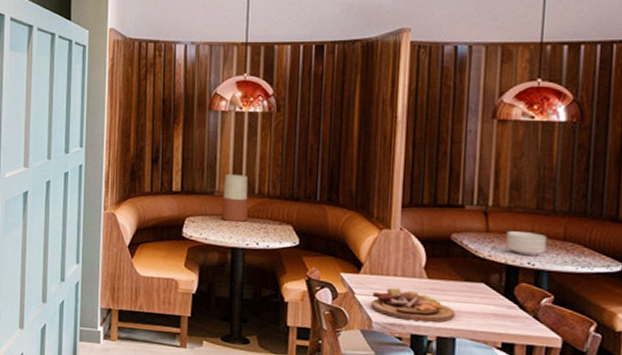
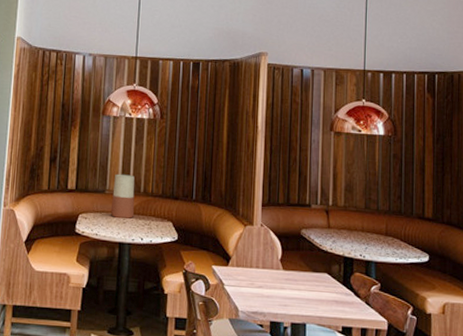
food platter: present [371,287,455,323] -> none [238,278,306,310]
bowl: present [505,231,547,256] -> none [342,227,373,249]

